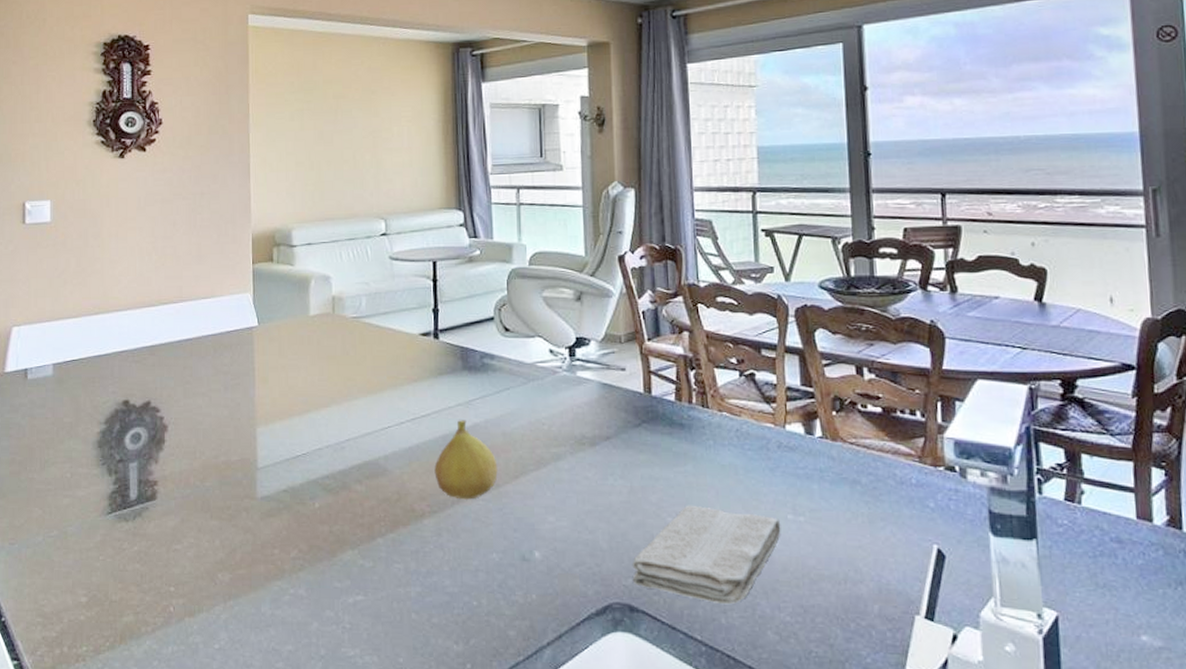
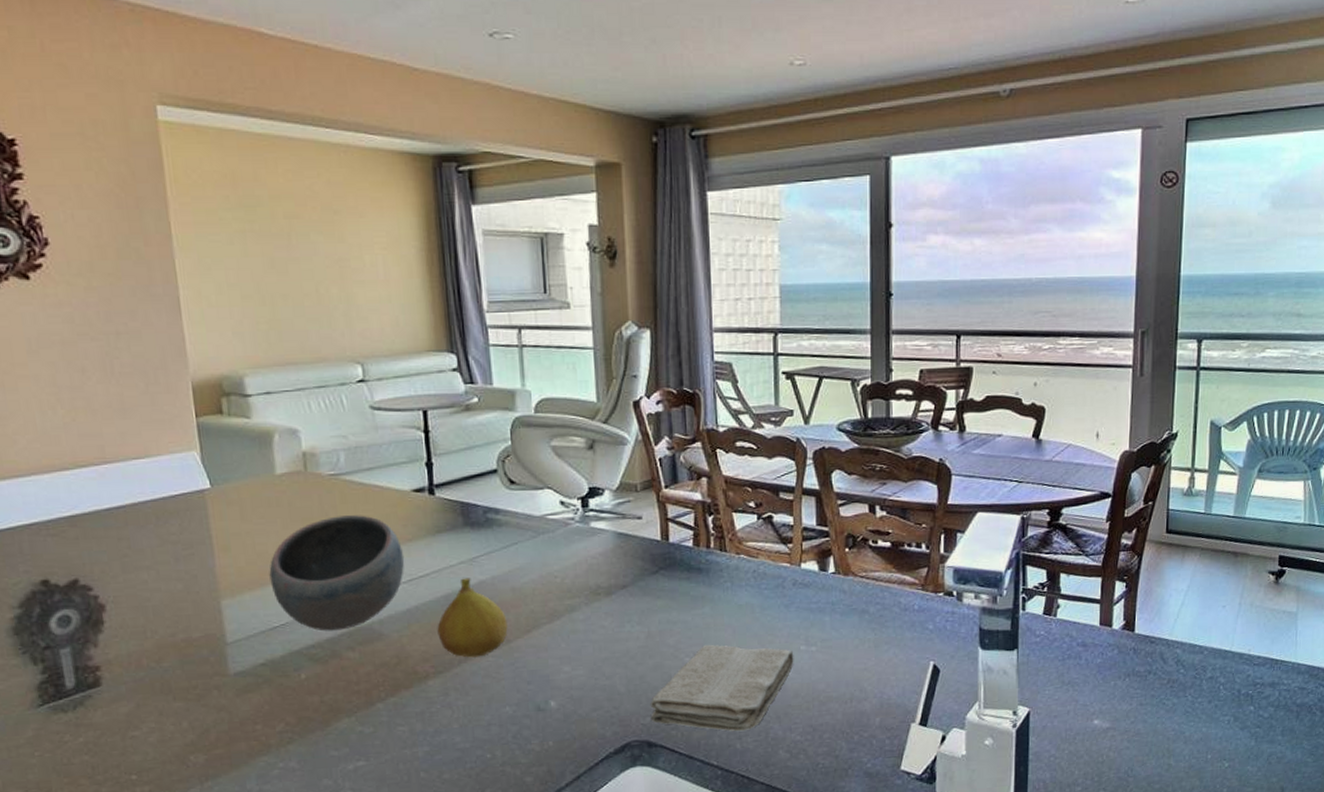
bowl: none [297,355,410,463] -> present [269,515,405,631]

